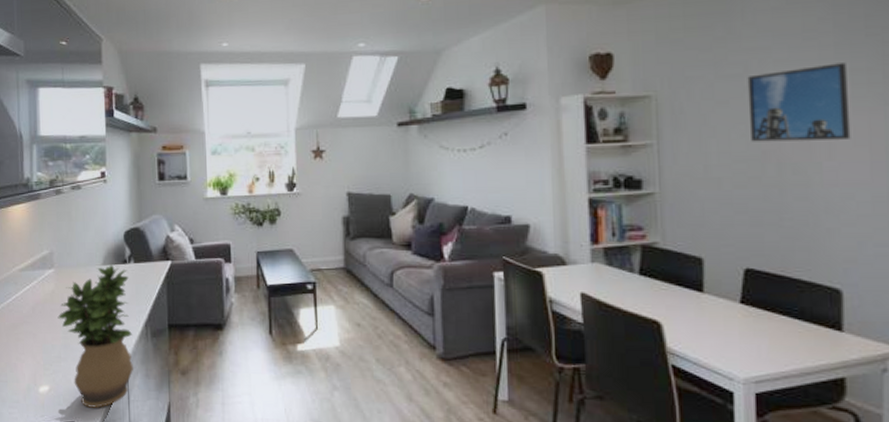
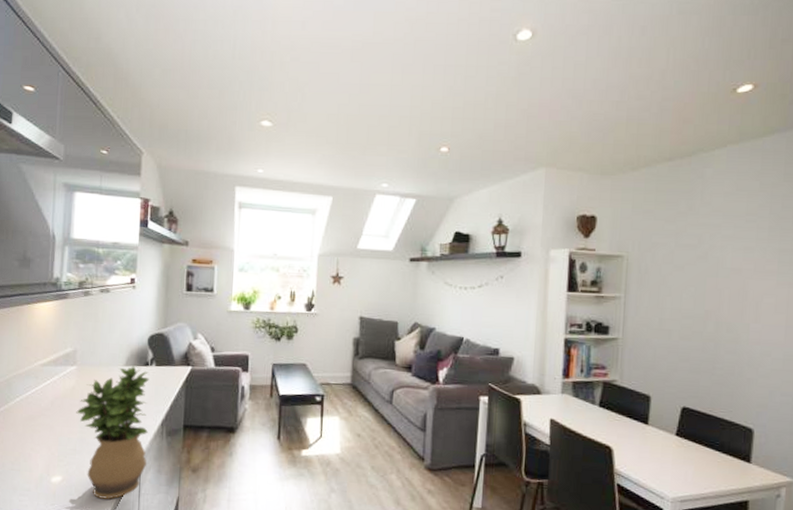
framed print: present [747,63,851,142] -> none [698,243,776,307]

